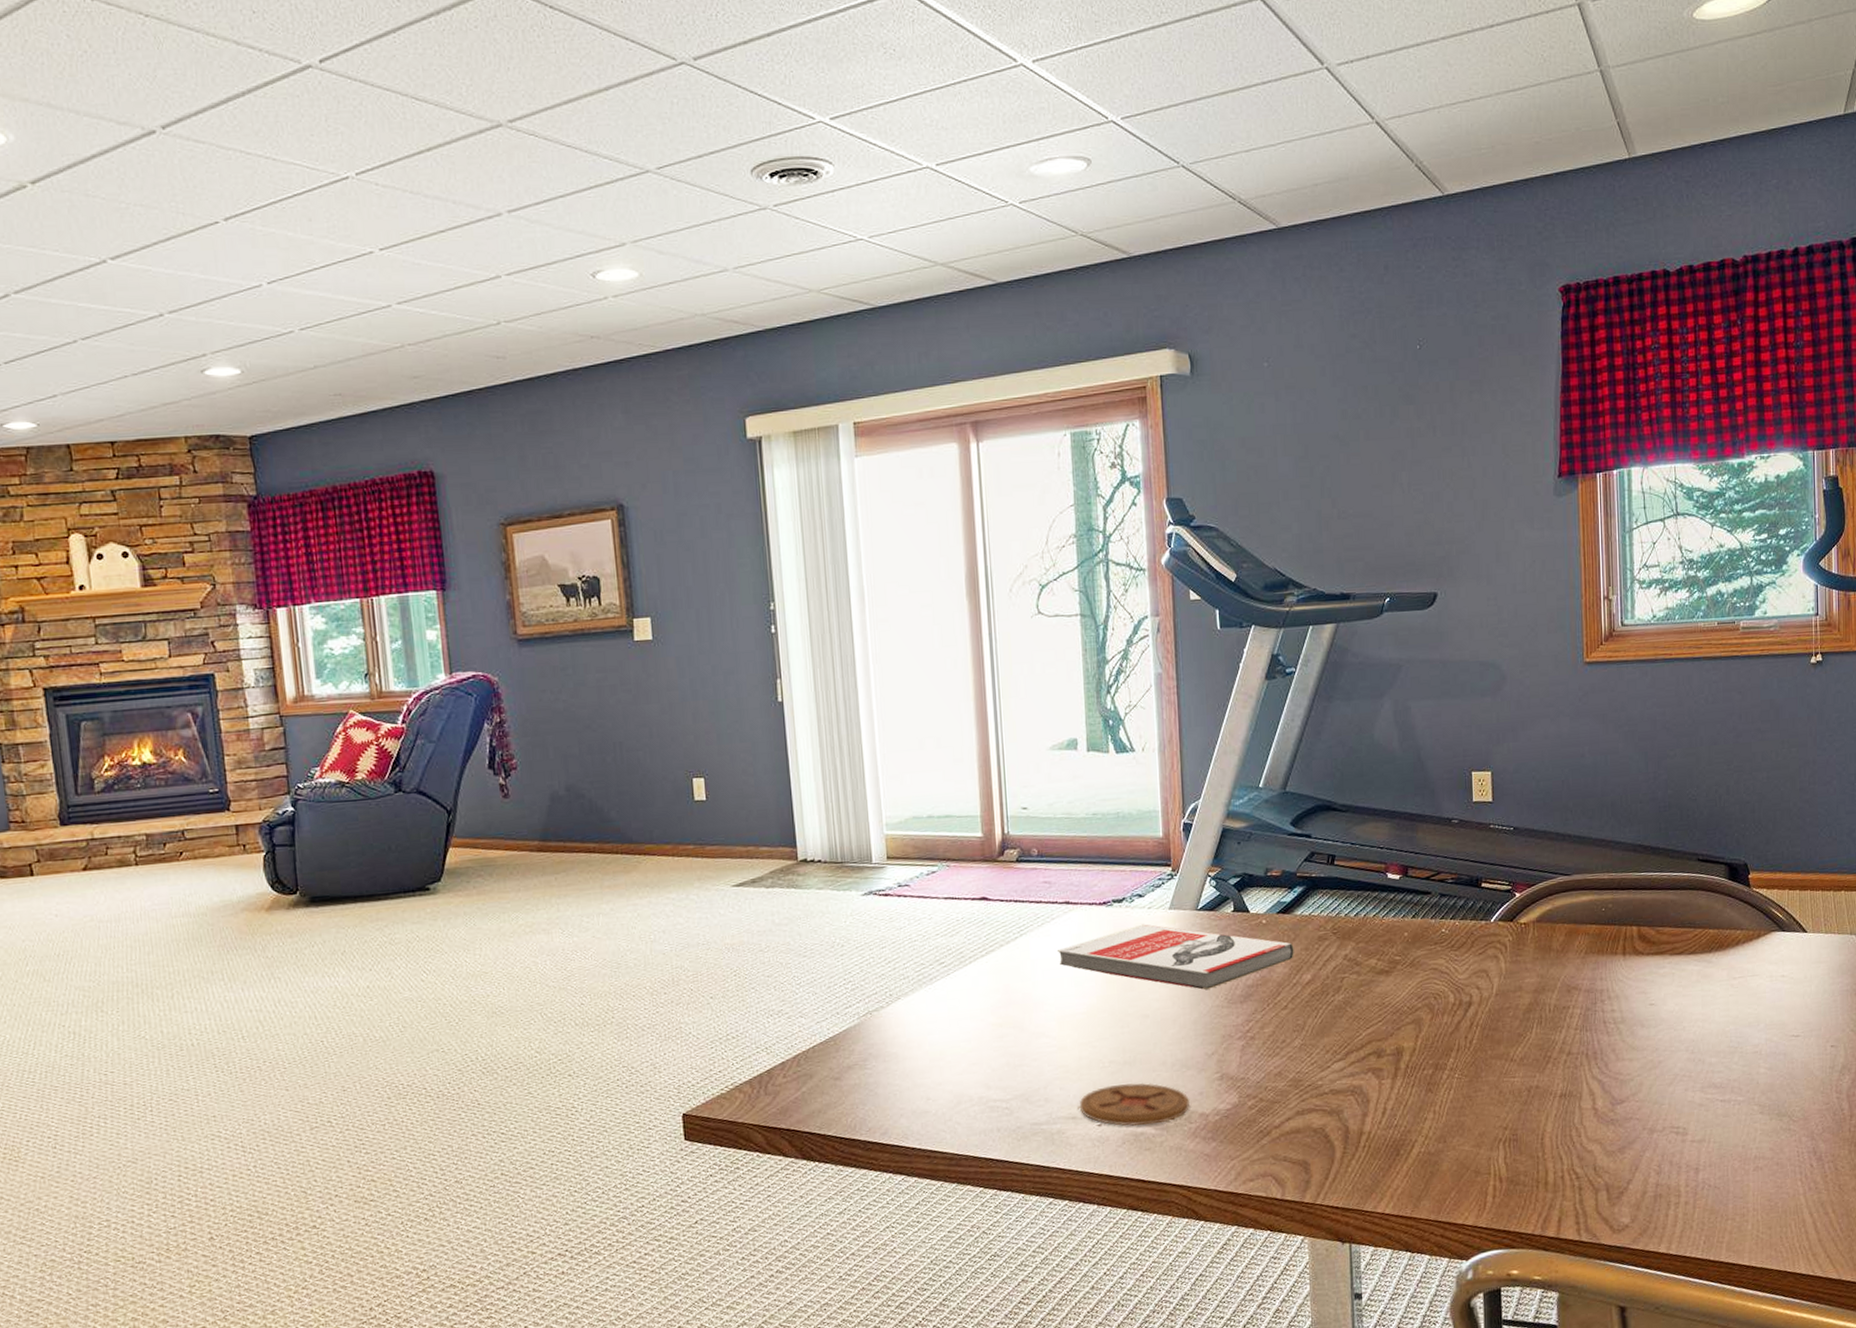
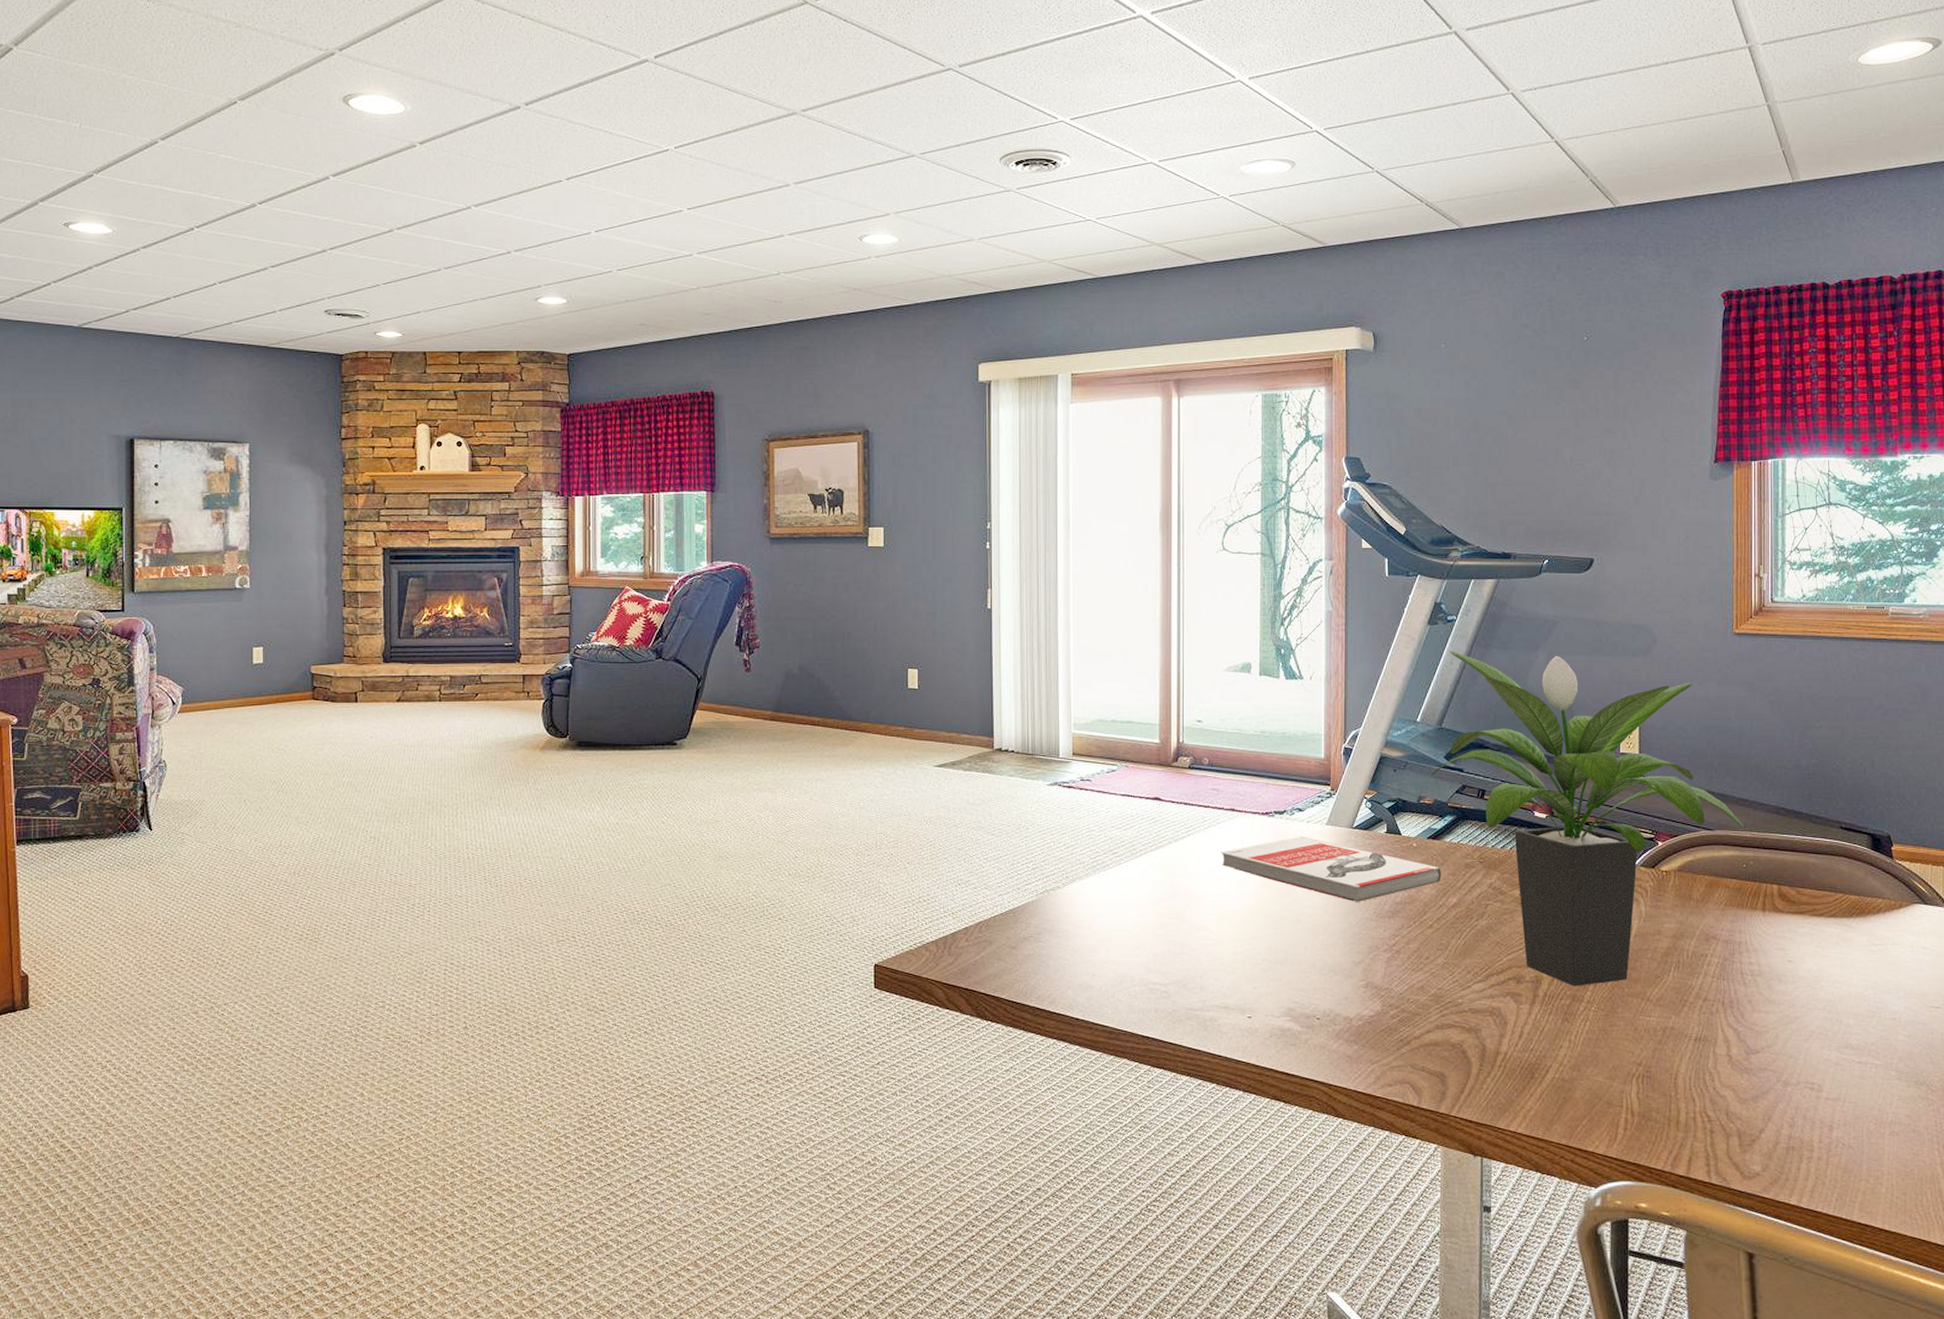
coaster: present [1080,1082,1191,1126] -> none [1233,982,1336,1022]
potted plant: none [1276,702,1602,1055] -> present [1430,650,1744,986]

